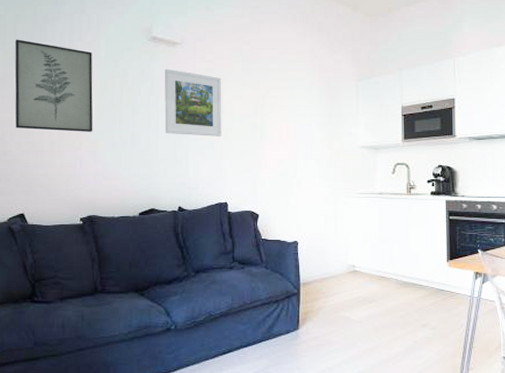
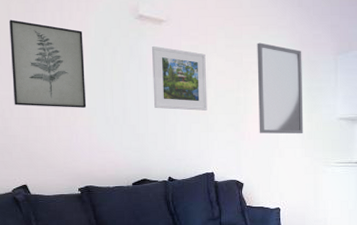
home mirror: none [275,67,323,162] -> present [257,42,304,134]

